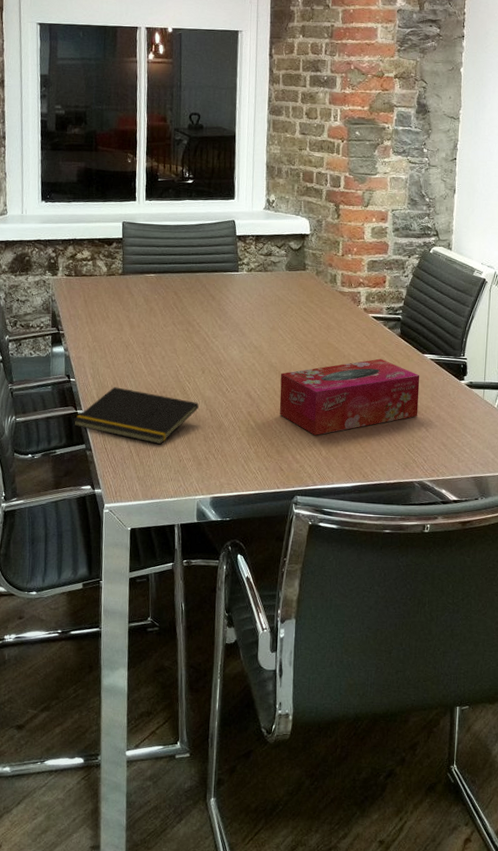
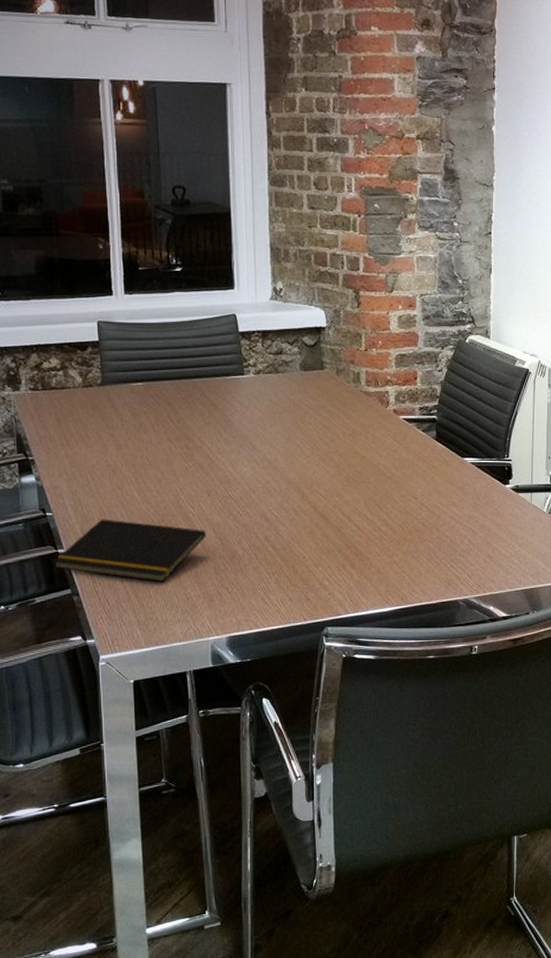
tissue box: present [279,358,420,435] -> none [301,466,460,557]

